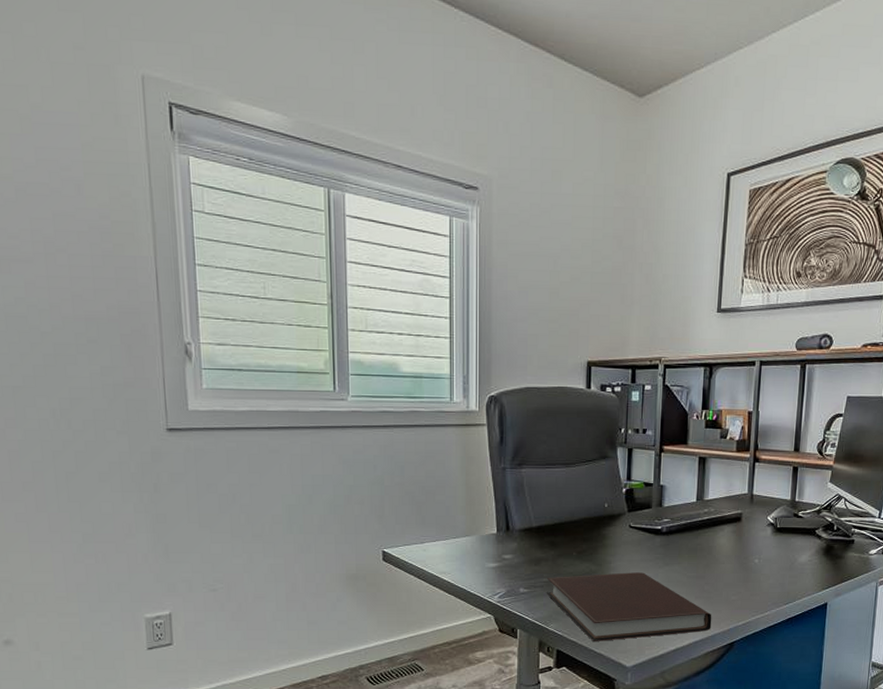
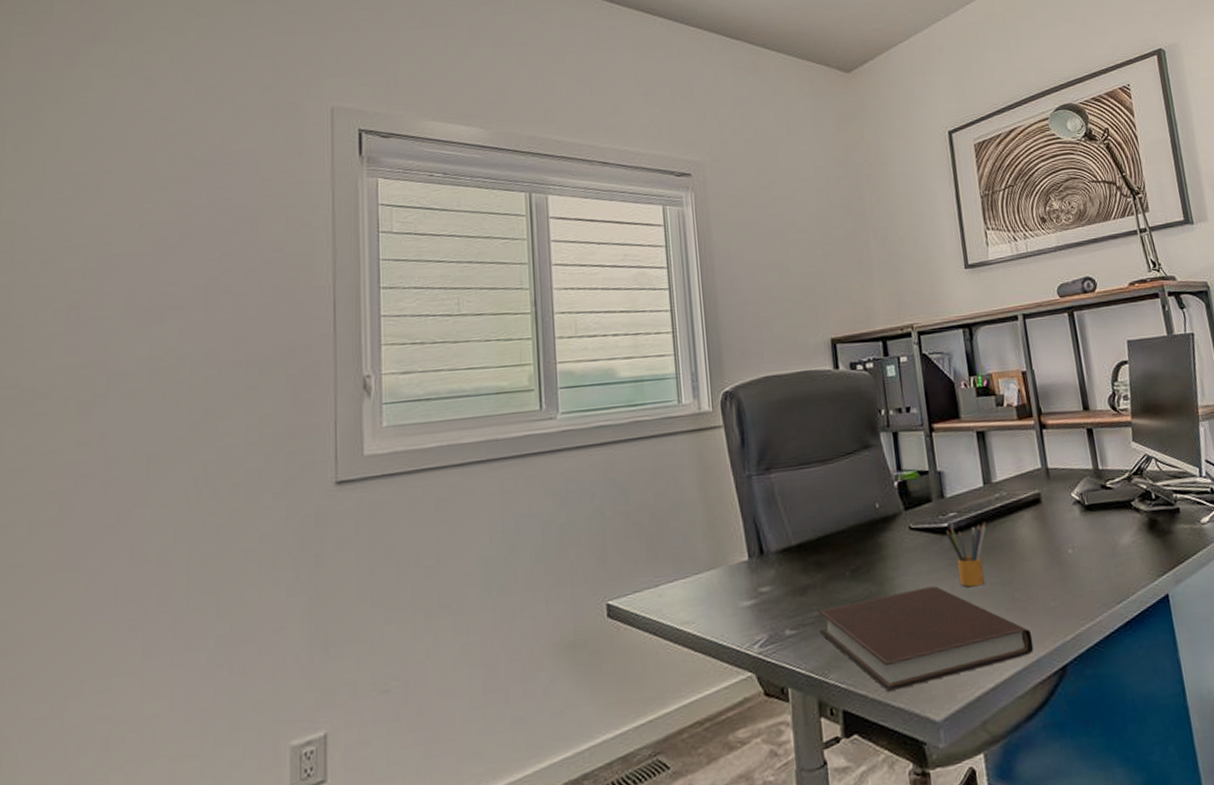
pencil box: none [659,529,693,577] -> present [946,521,987,587]

